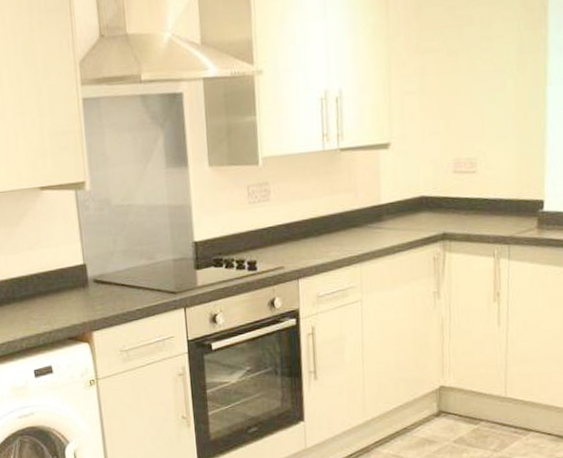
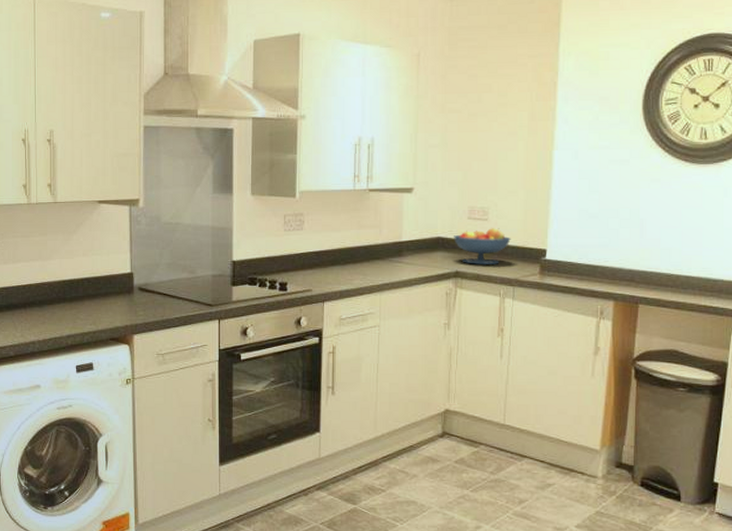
fruit bowl: none [439,180,503,224] -> present [454,228,511,264]

